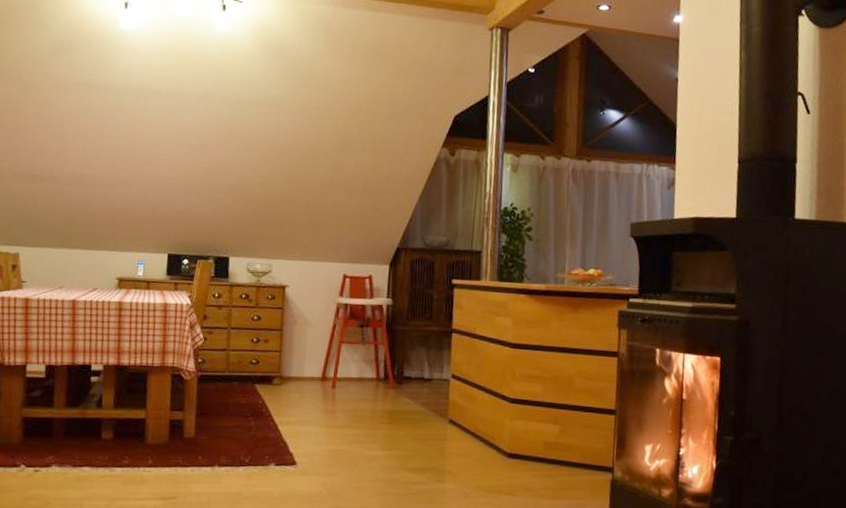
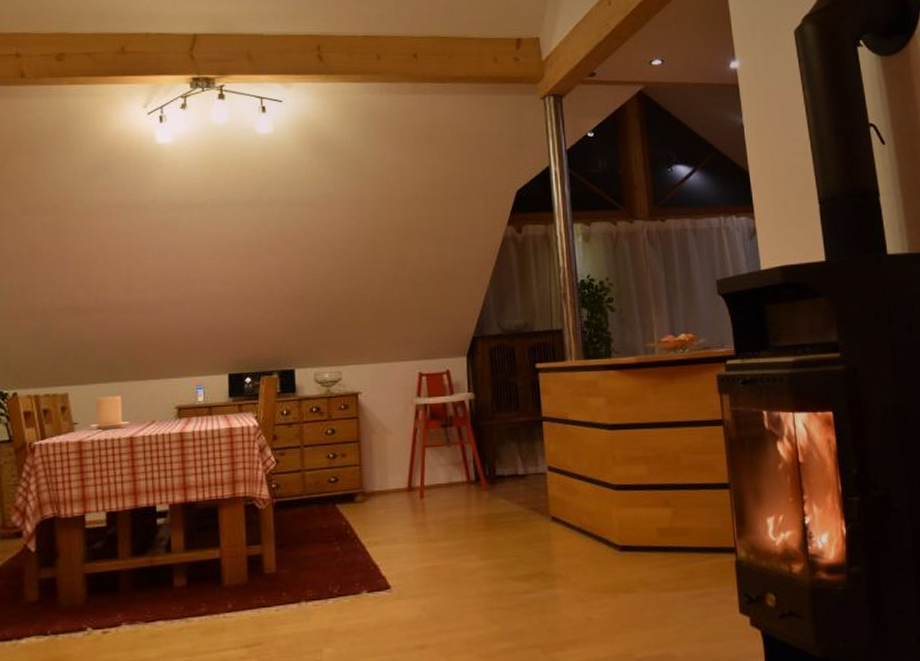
candle: none [36,260,74,291] -> present [89,396,130,430]

